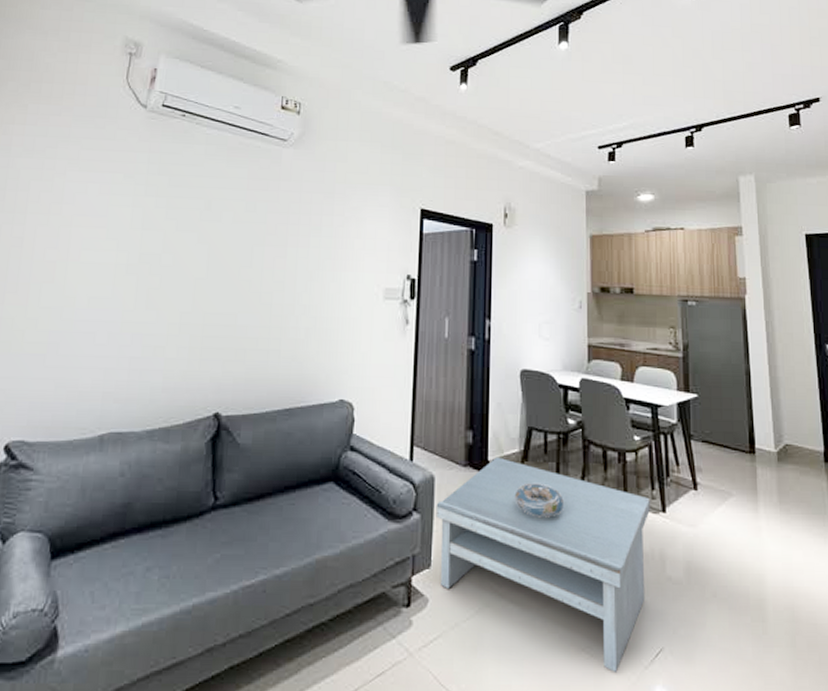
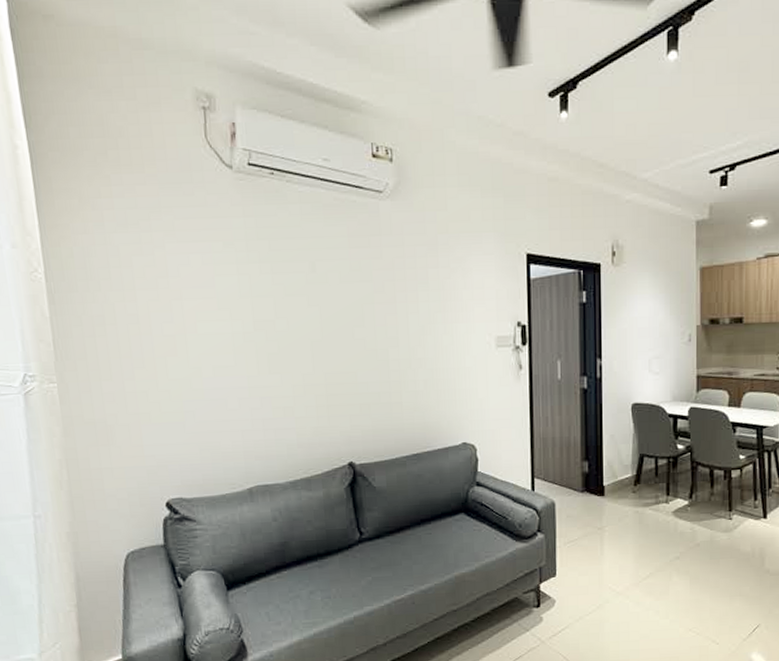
coffee table: present [436,456,651,672] -> none [558,482,754,645]
decorative bowl: present [514,483,564,518] -> none [628,501,673,530]

